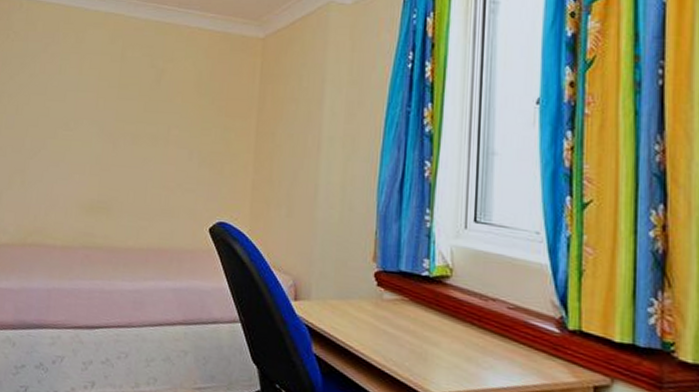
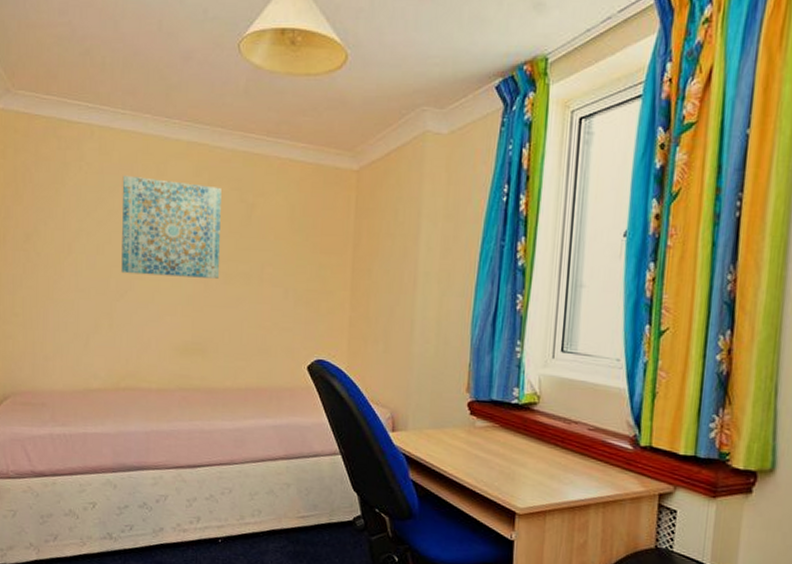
wall art: none [37,43,134,139] -> present [121,175,222,279]

